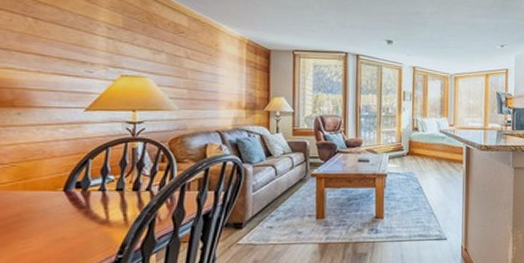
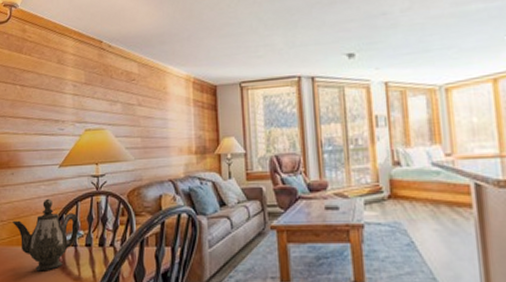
teapot: none [17,142,109,216] -> present [12,198,79,271]

